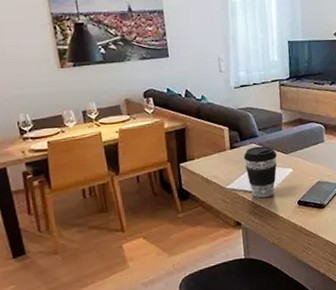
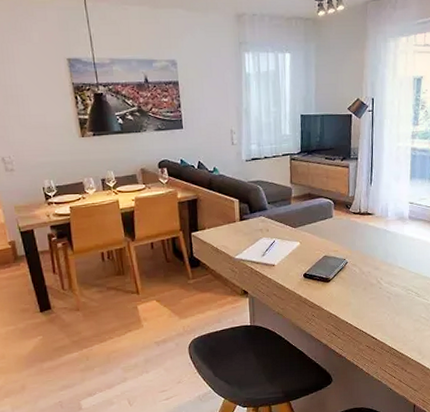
coffee cup: present [243,146,277,199] -> none [252,219,285,270]

